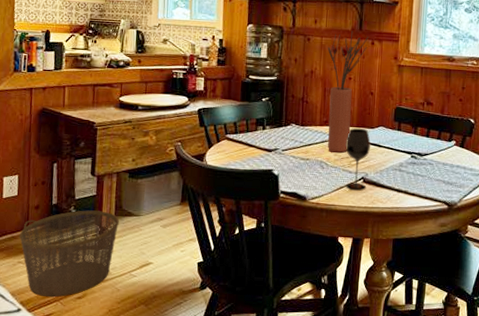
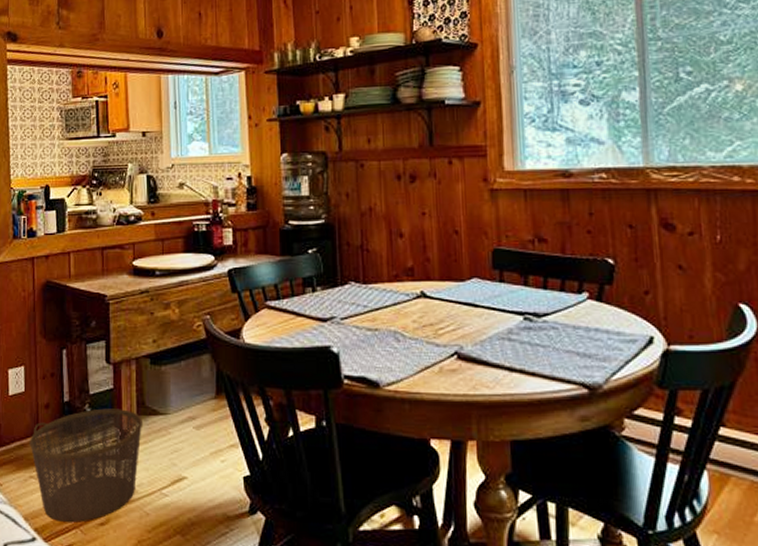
vase: present [327,31,369,154] -> none [388,148,444,320]
wine glass: present [345,127,371,192] -> none [426,281,463,373]

